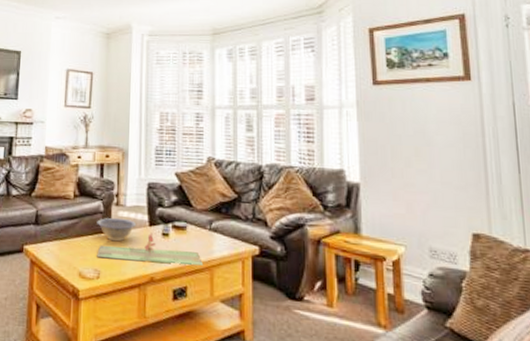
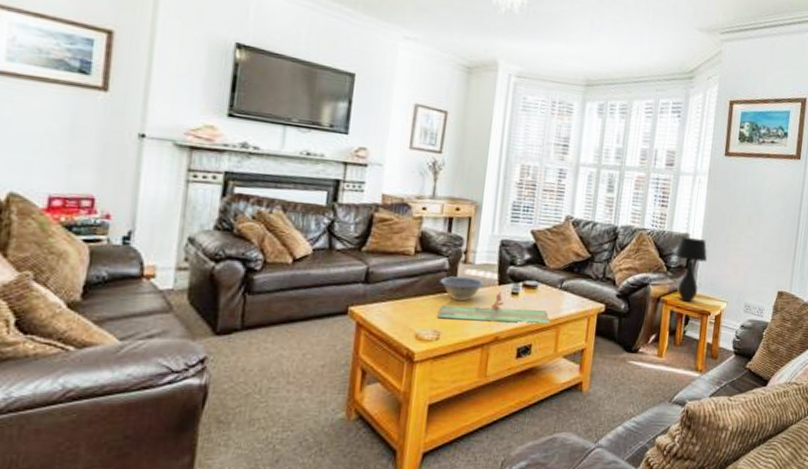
table lamp: none [333,173,371,245] -> present [676,236,708,302]

